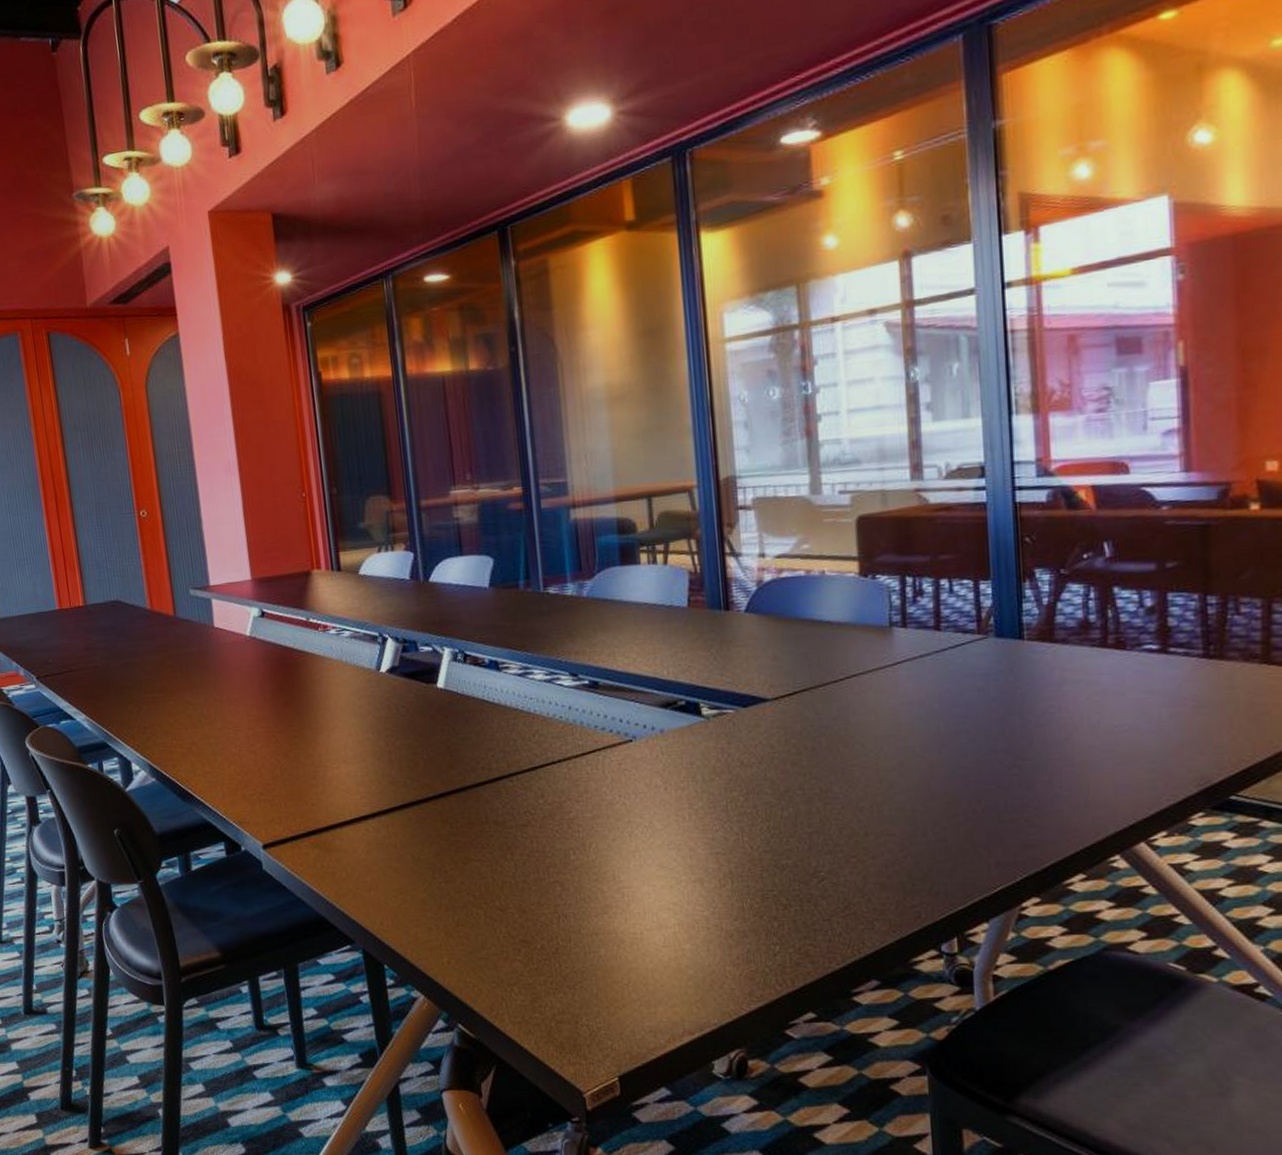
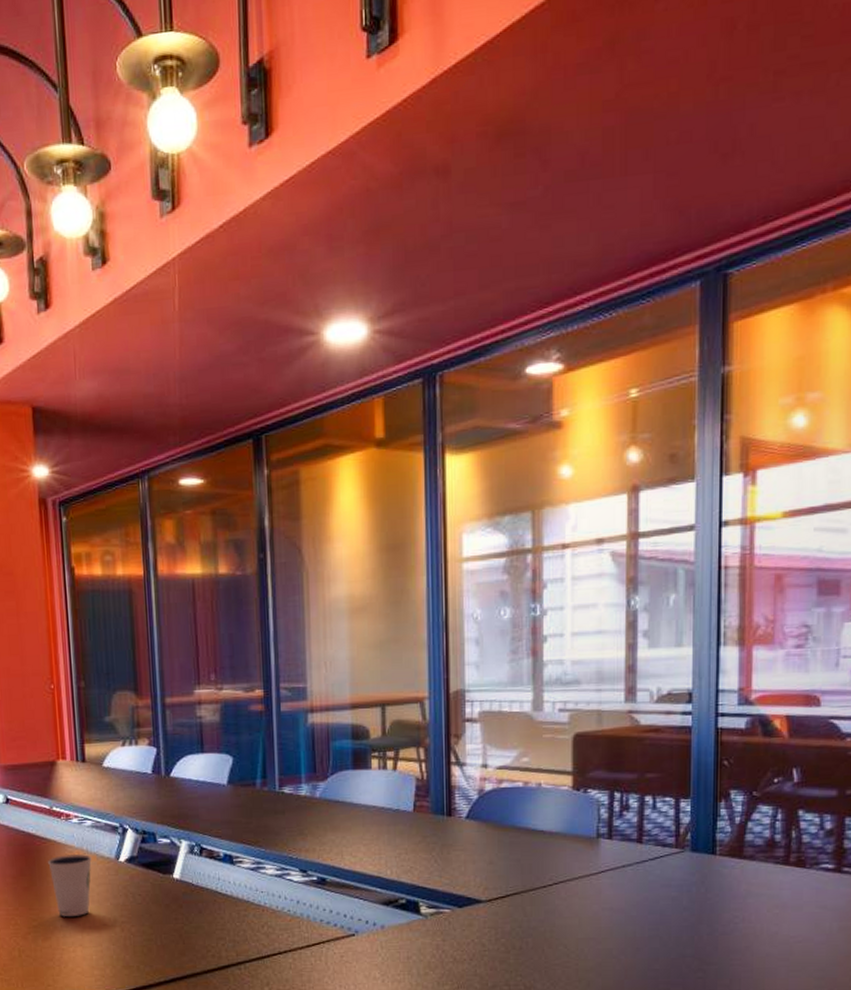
dixie cup: none [307,666,352,732] -> present [48,853,92,916]

